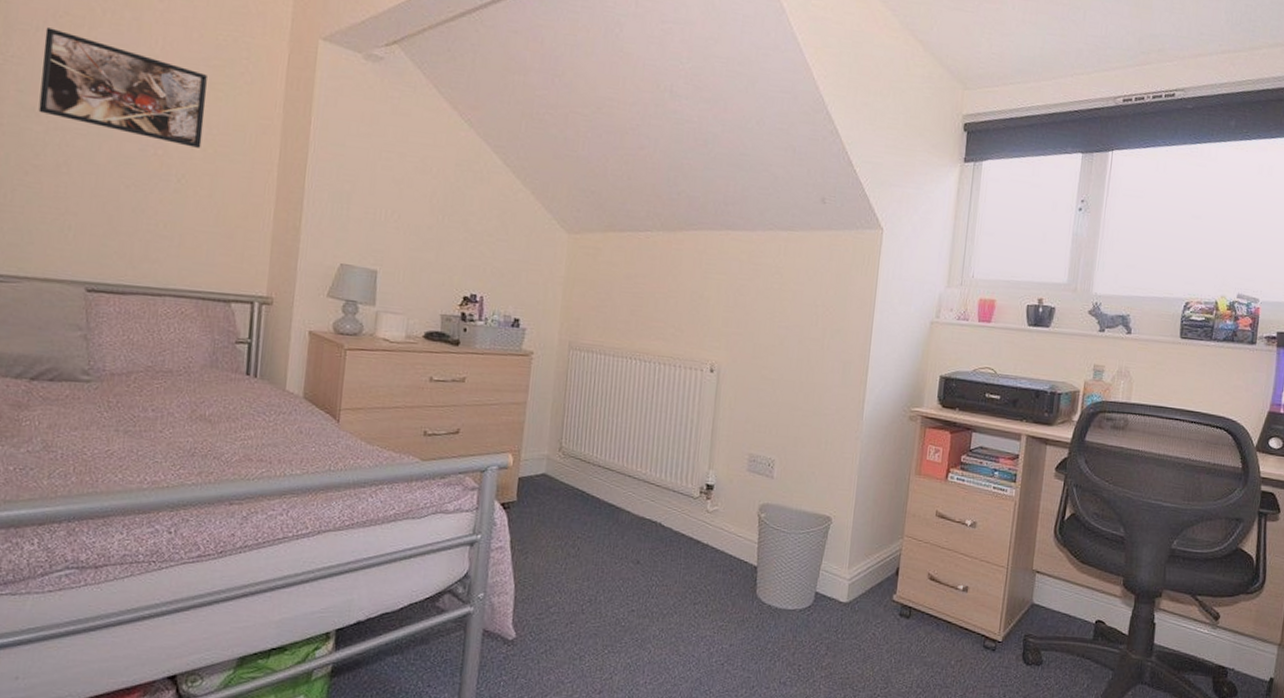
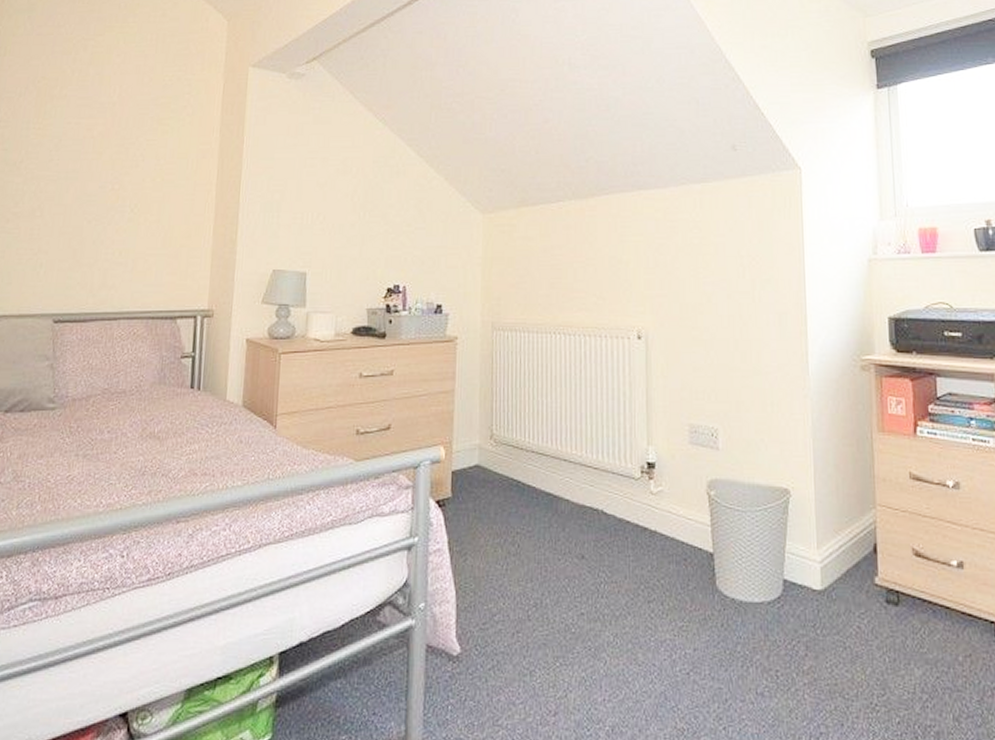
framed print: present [38,27,207,148] -> none [19,92,156,179]

